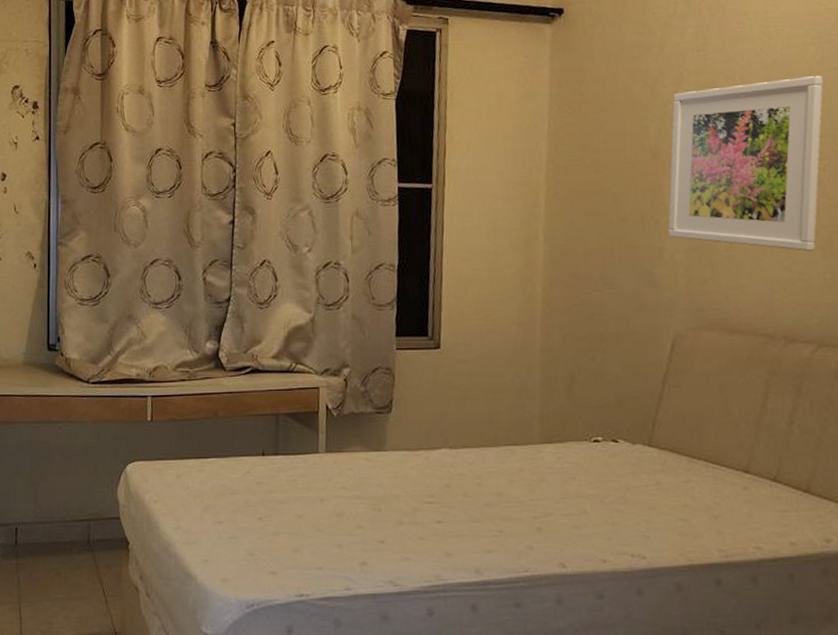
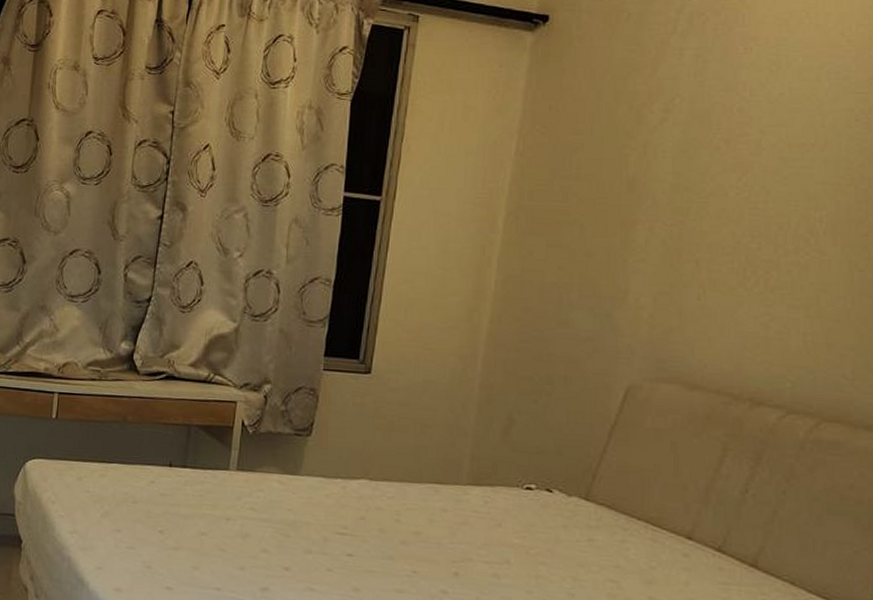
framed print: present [668,76,823,251] -> none [635,115,833,308]

